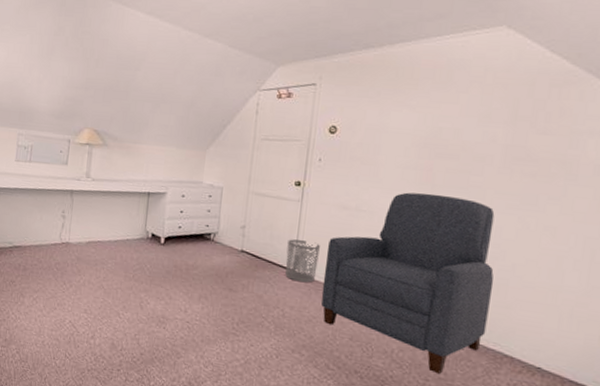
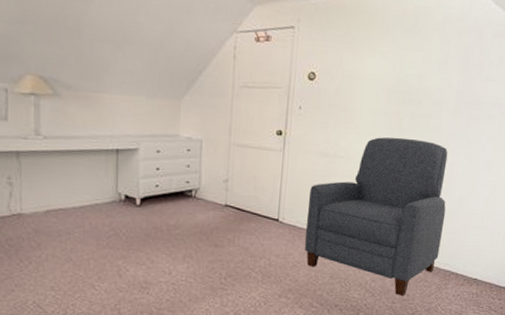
waste bin: present [285,239,320,283] -> none [270,189,302,231]

